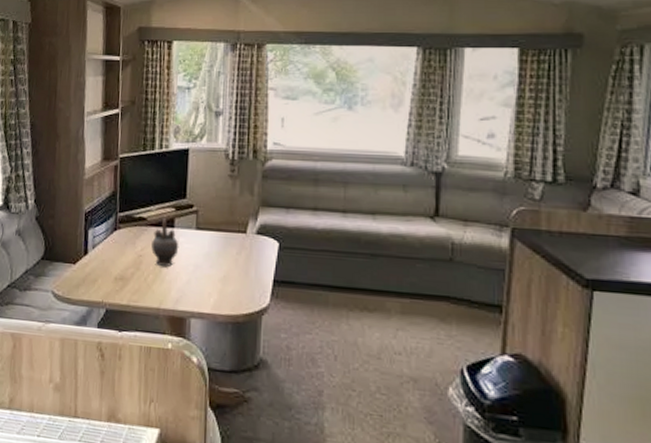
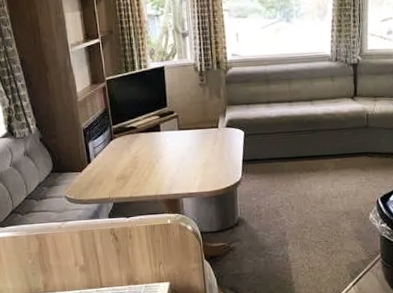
teapot: present [151,218,179,266] -> none [143,125,167,163]

